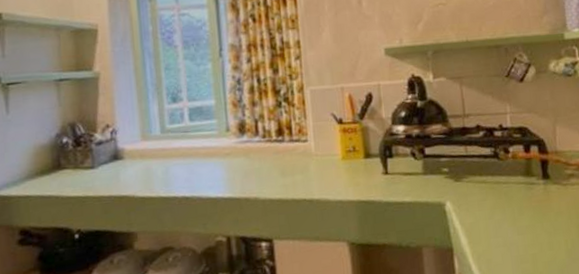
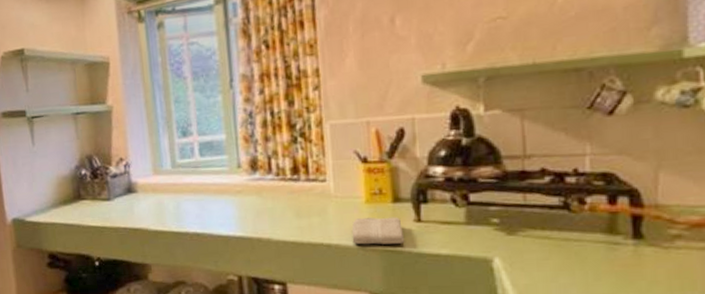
washcloth: none [330,171,376,198] -> present [351,217,405,245]

